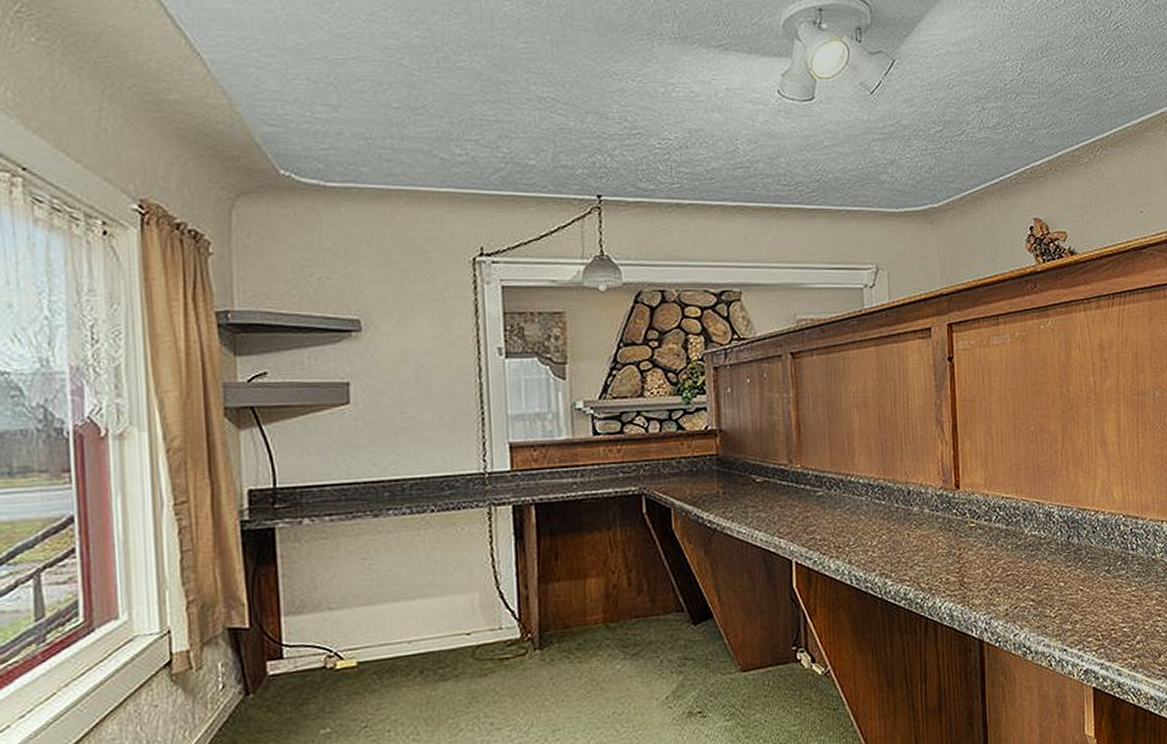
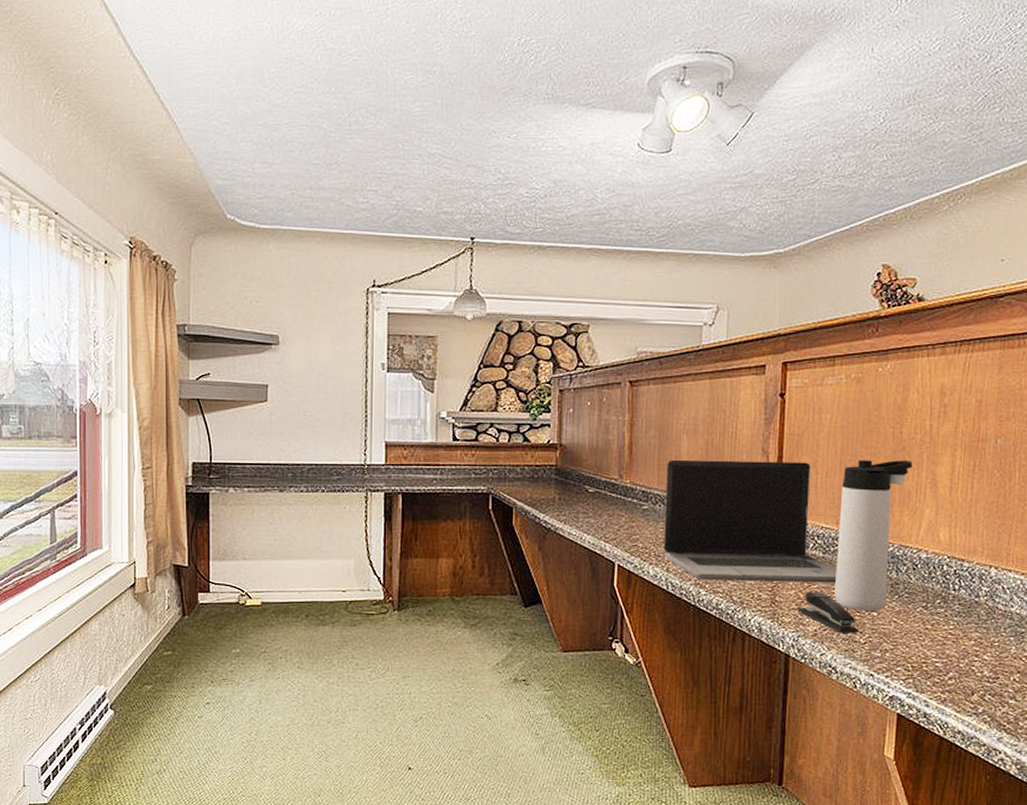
laptop computer: none [839,429,1022,569] -> present [663,459,837,583]
stapler: none [986,567,1048,609] -> present [797,591,858,633]
thermos bottle: none [1018,419,1082,583] -> present [834,460,913,611]

